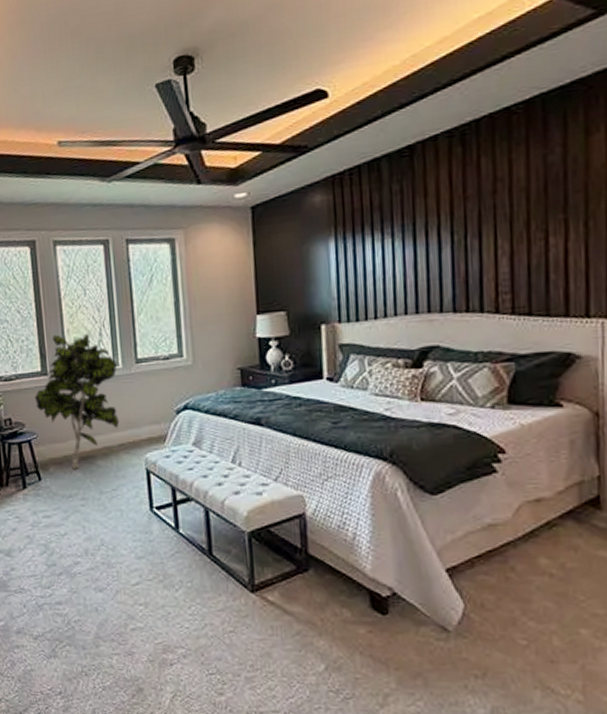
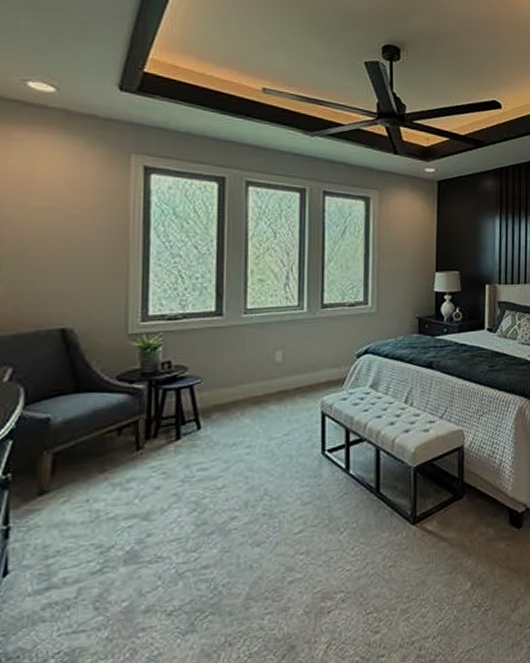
indoor plant: present [35,333,120,469] -> none [204,274,303,416]

